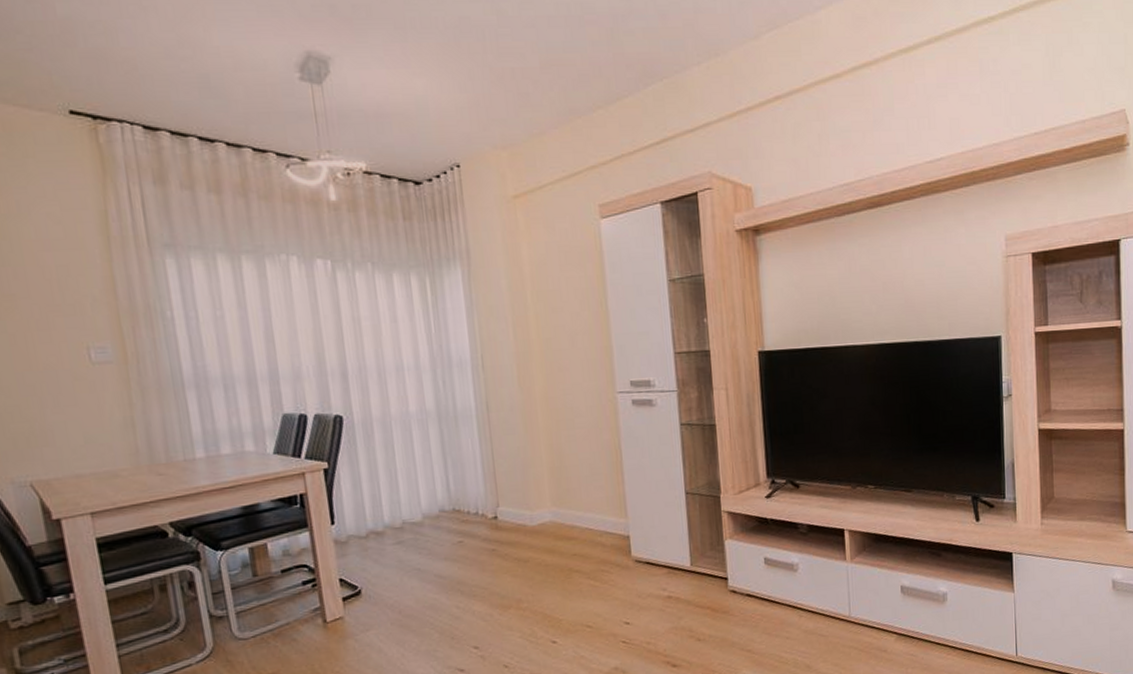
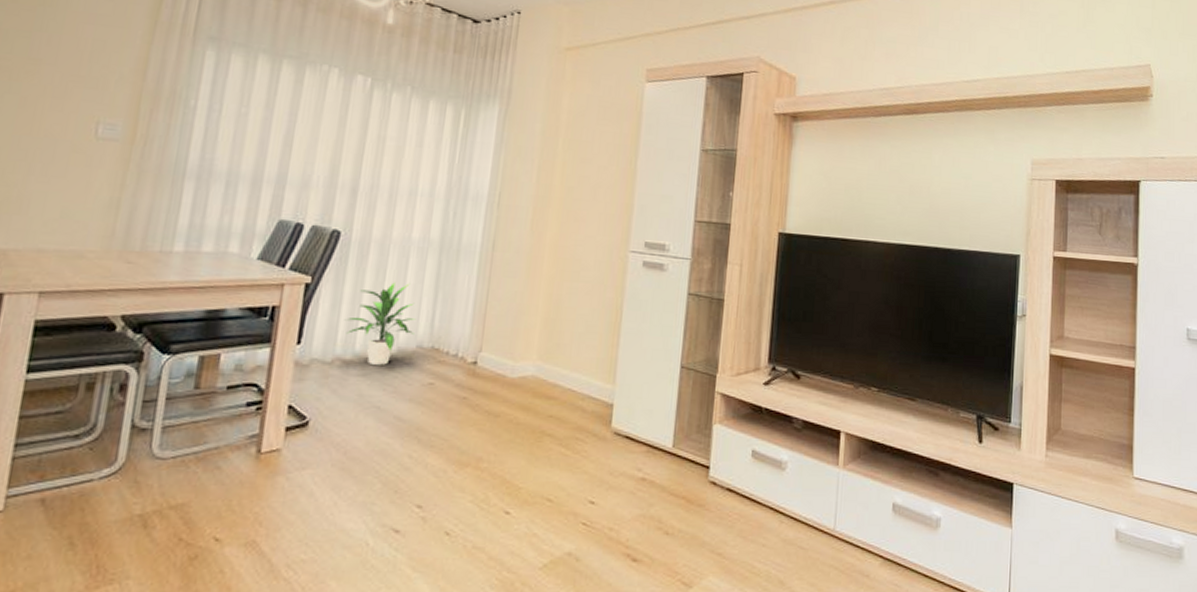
indoor plant: none [367,454,434,533] -> present [344,282,416,365]

